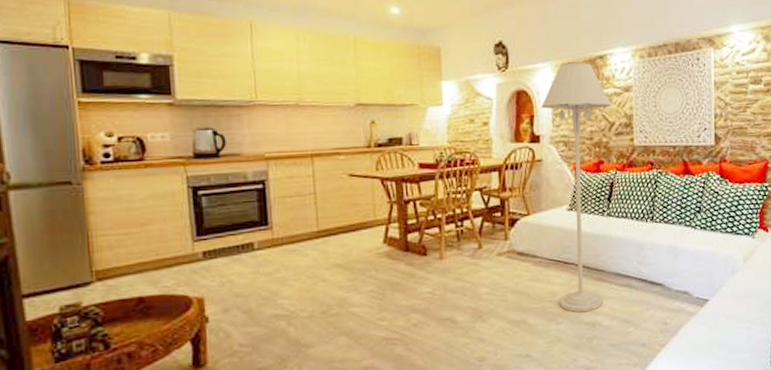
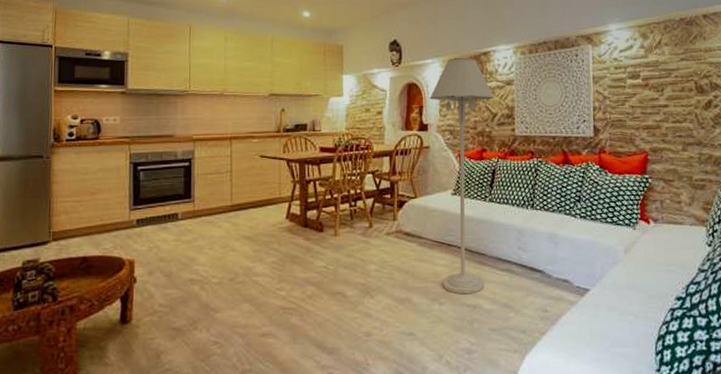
kettle: present [191,127,227,160] -> none [135,112,163,140]

